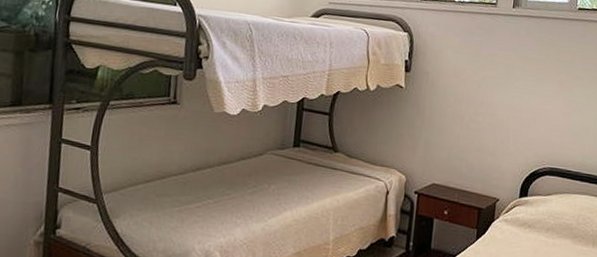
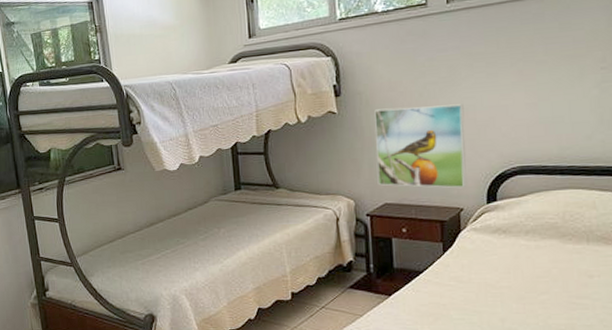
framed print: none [429,91,513,180] -> present [374,104,467,188]

